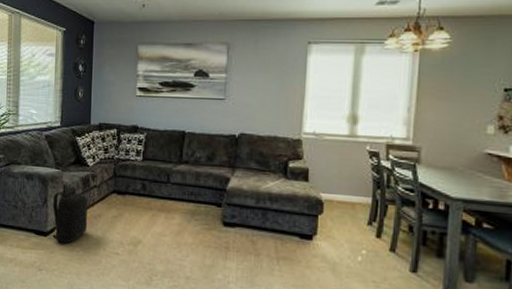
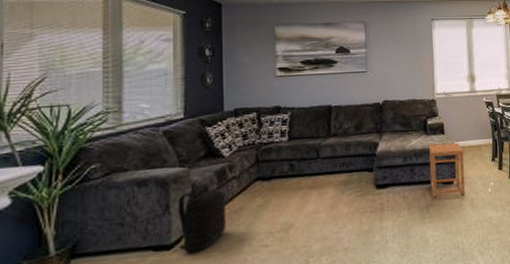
side table: none [284,191,332,257] -> present [428,142,466,197]

